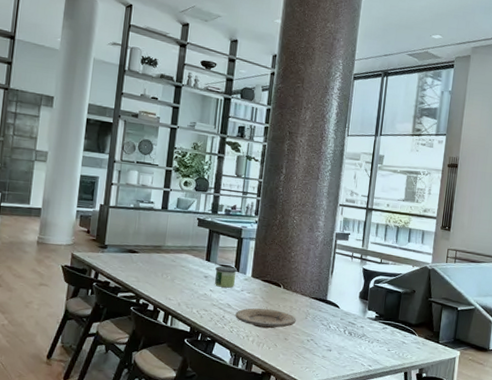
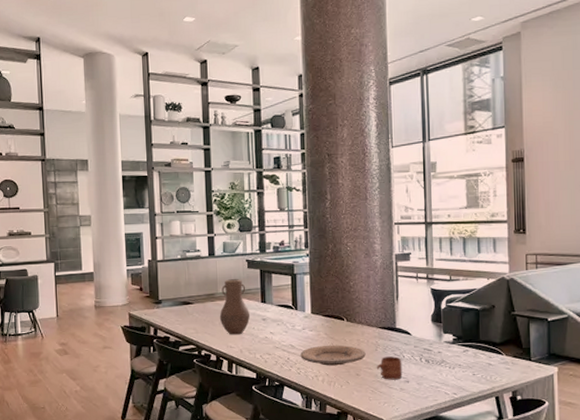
vase: none [162,234,194,289] -> present [219,279,251,335]
candle: present [215,266,237,288] -> none [272,306,295,328]
mug: none [303,325,328,348] -> present [376,356,403,380]

